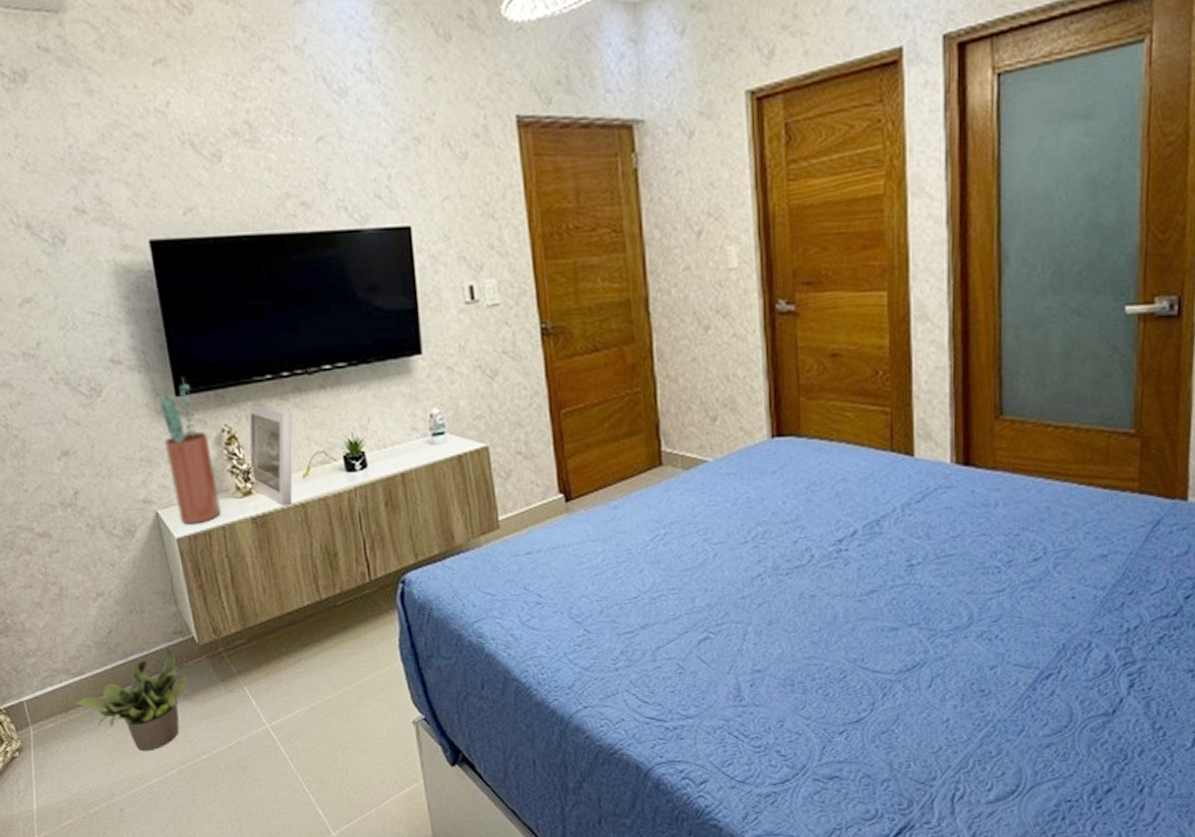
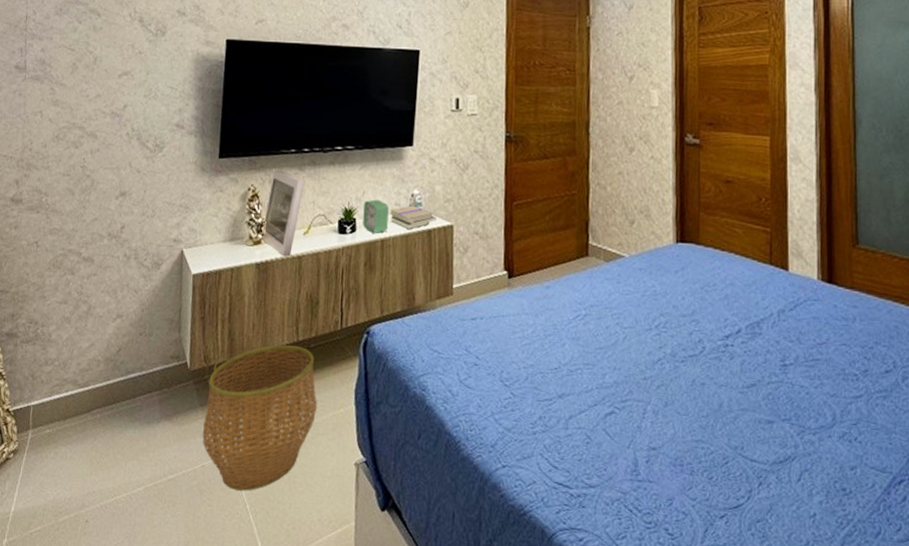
potted plant: present [75,648,188,752] -> none [73,370,175,466]
vase: present [151,377,221,525] -> none [199,144,237,264]
basket: none [224,604,359,762] -> present [202,344,318,491]
alarm clock: none [371,425,407,467] -> present [363,199,389,233]
books: none [406,428,466,459] -> present [390,205,436,230]

